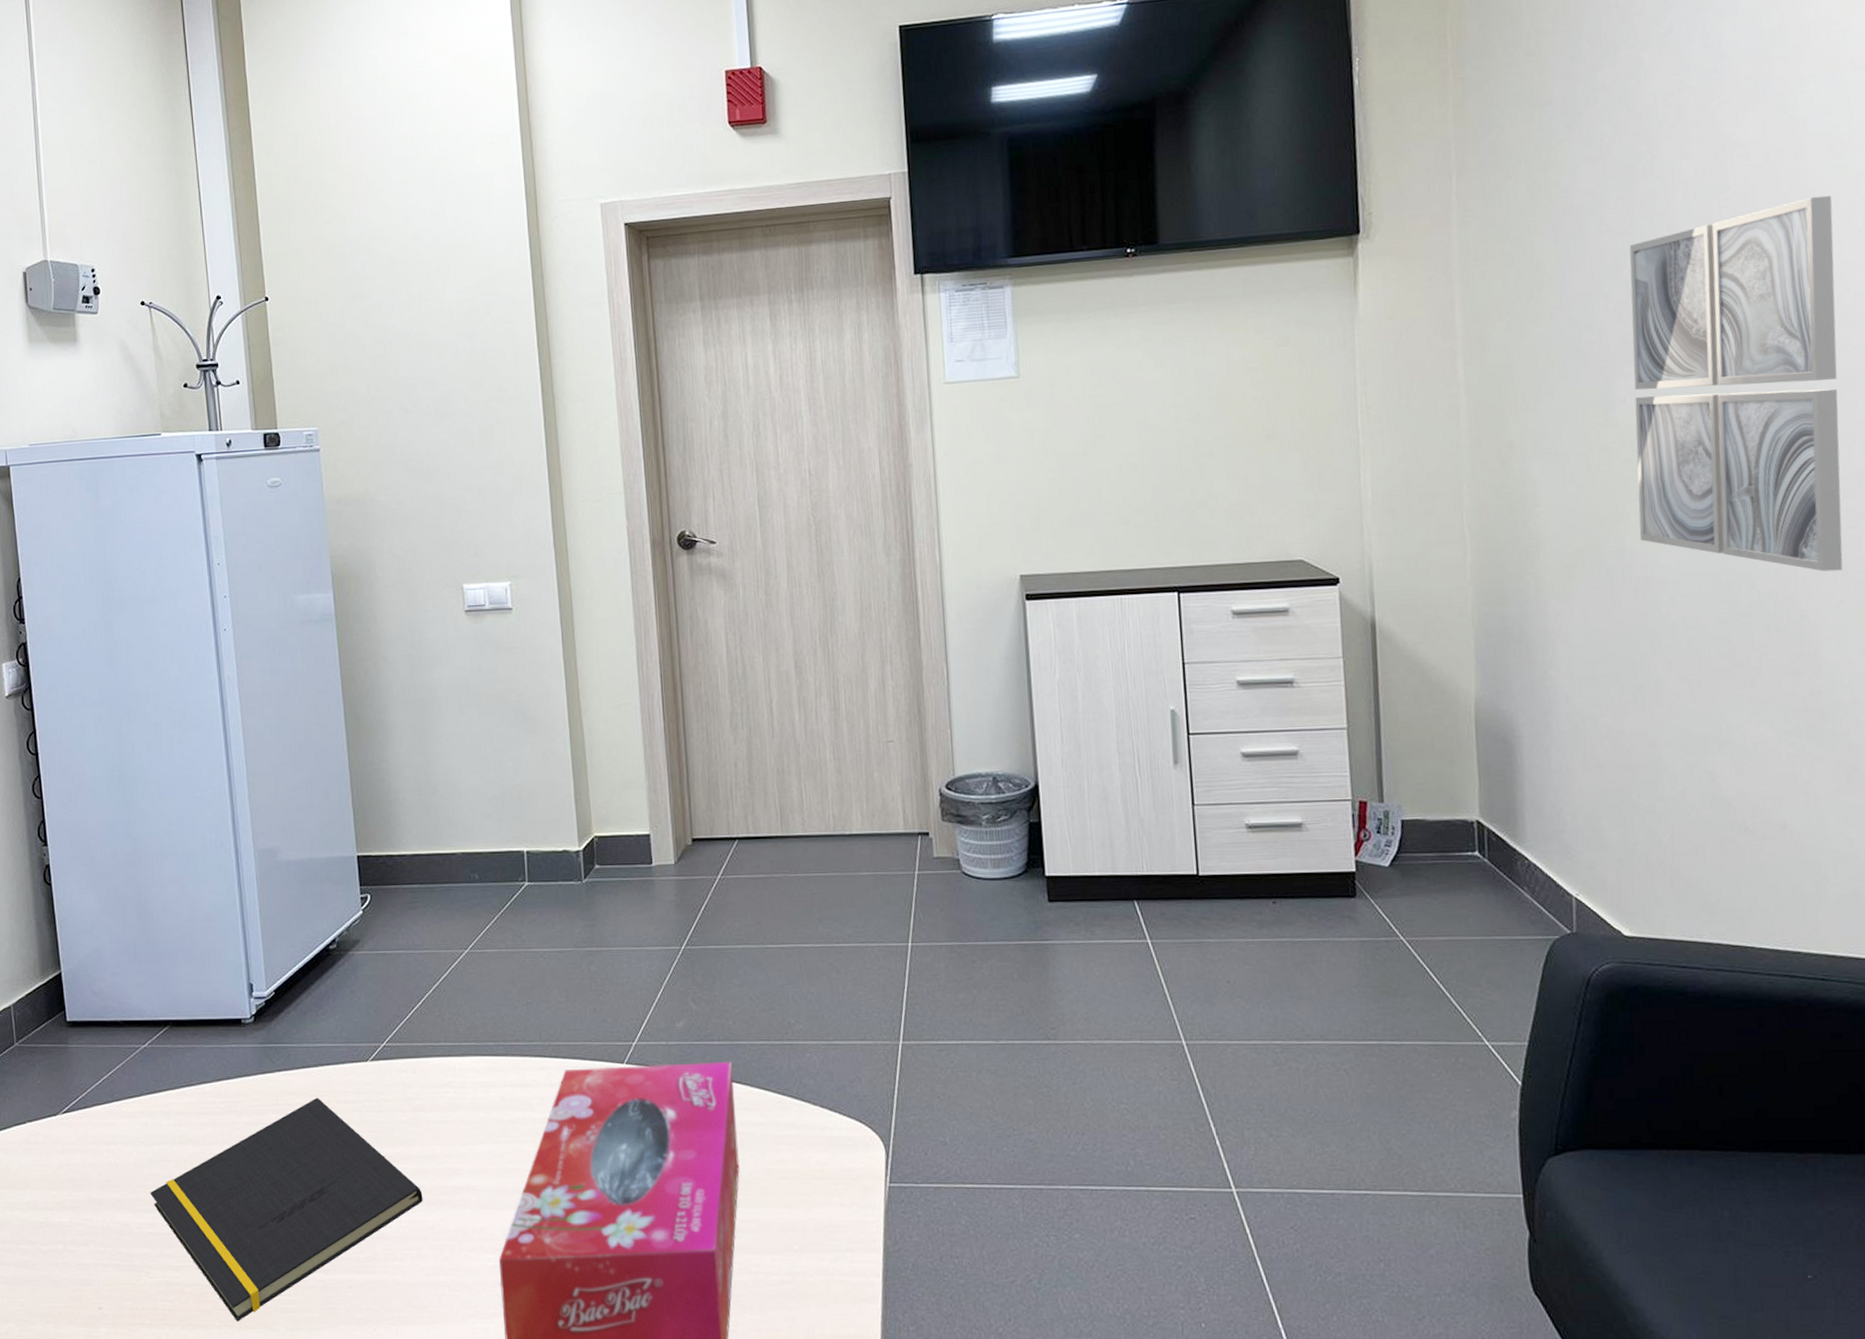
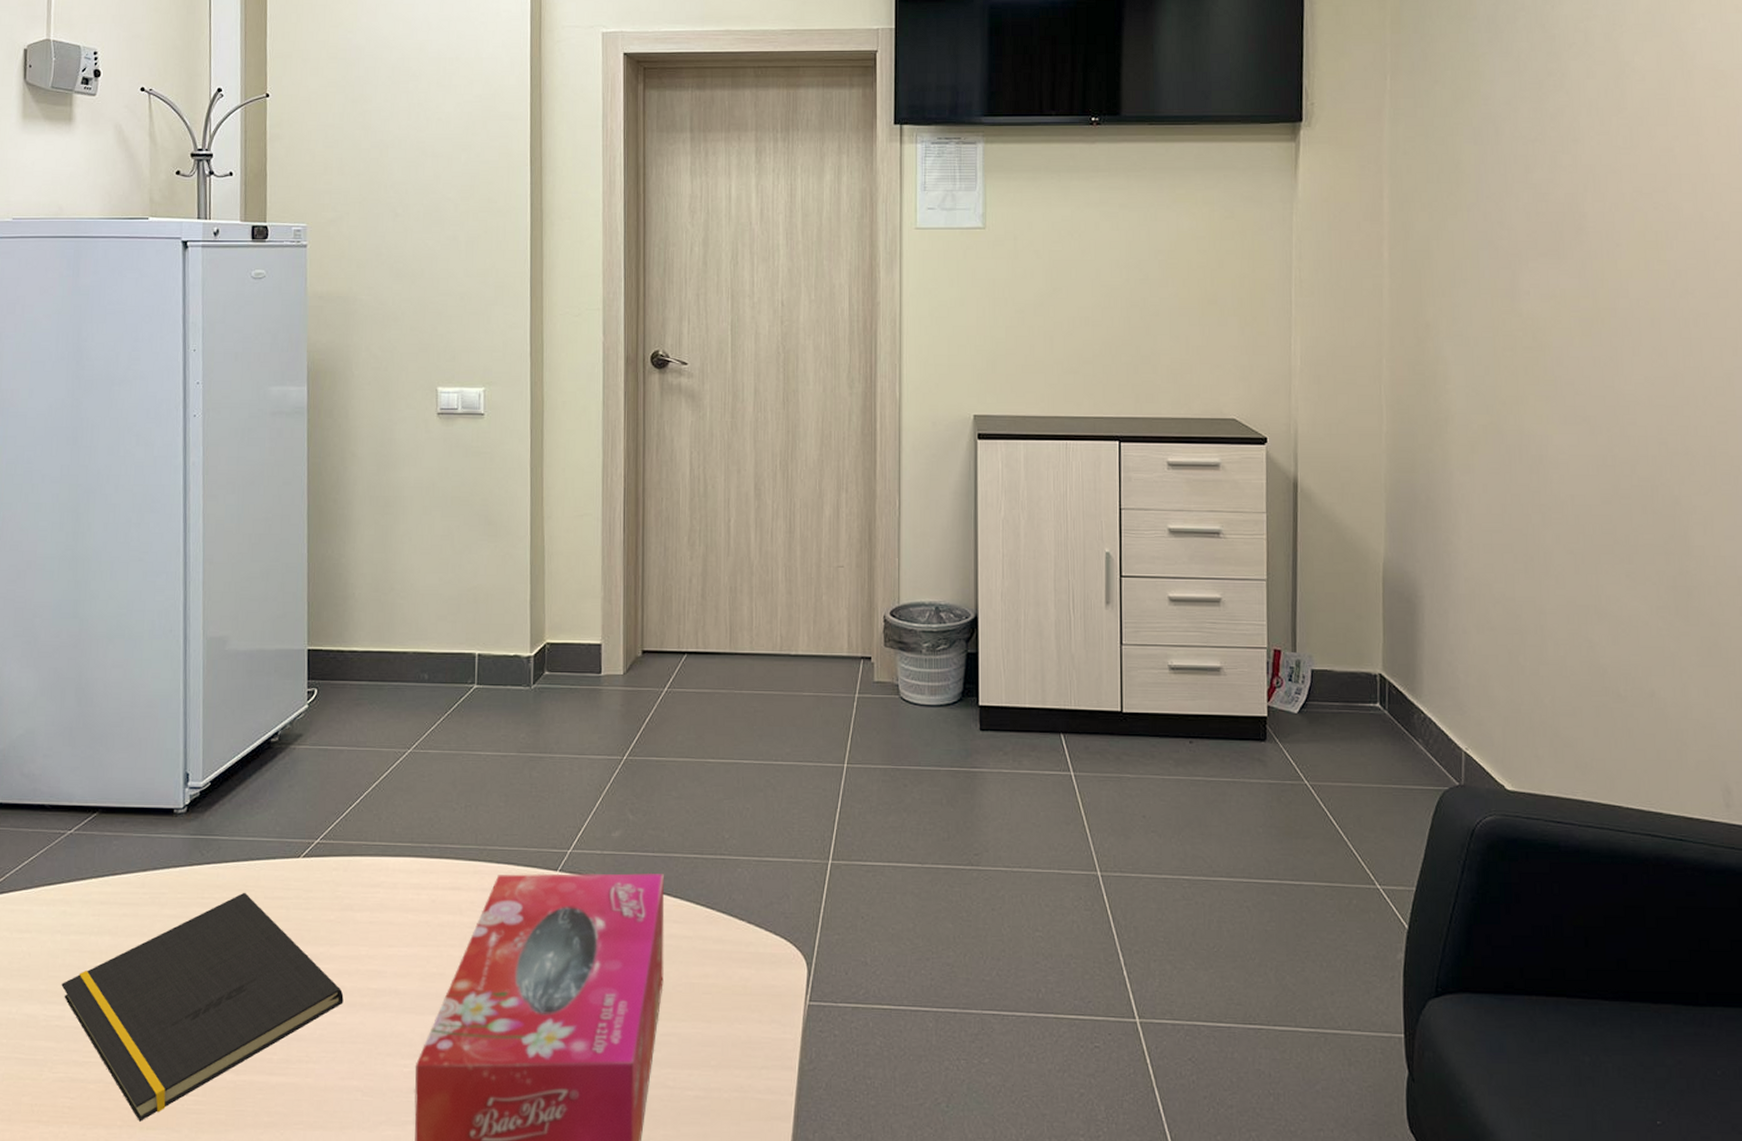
wall art: present [1629,195,1843,572] -> none [1536,122,1715,462]

